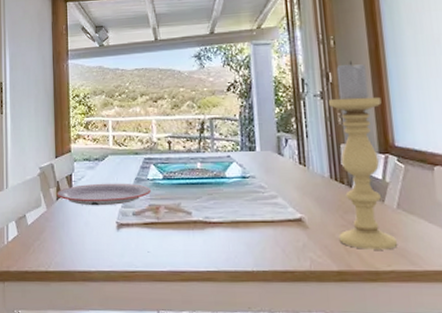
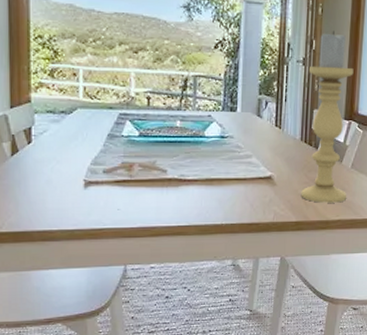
plate: present [56,183,151,206] -> none [11,138,125,163]

